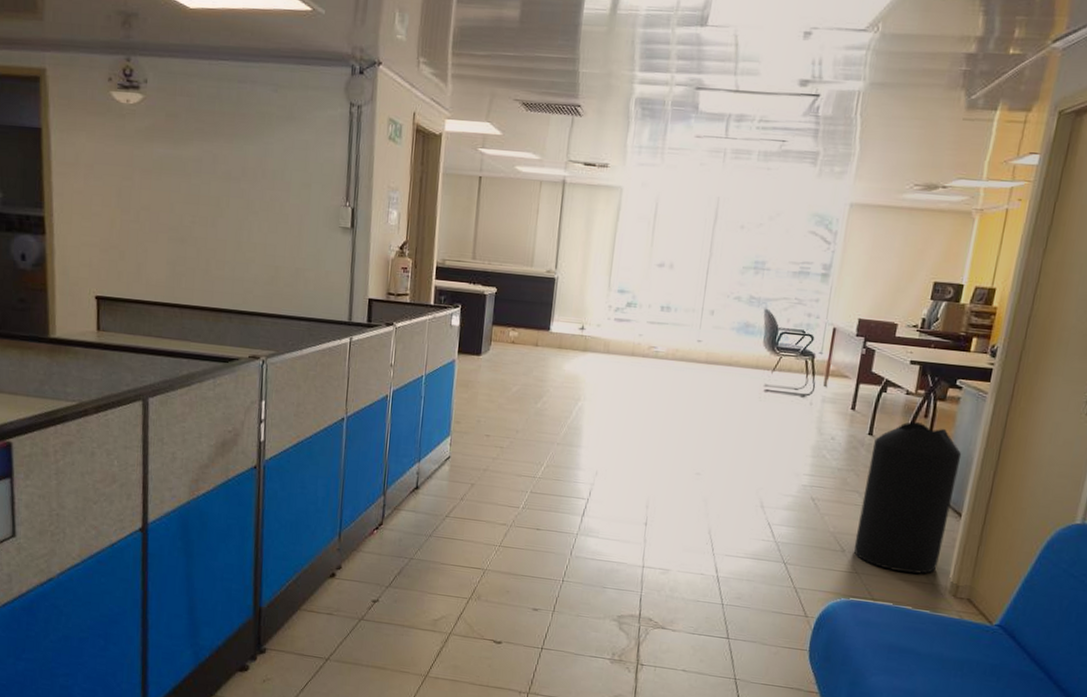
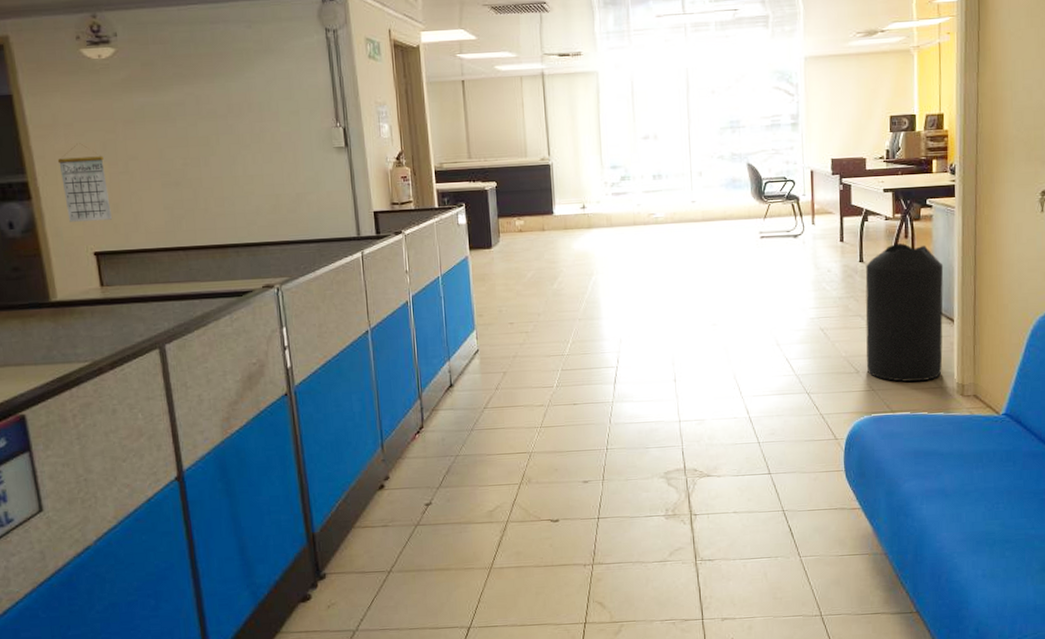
calendar: none [74,185,117,267] -> present [57,143,112,222]

